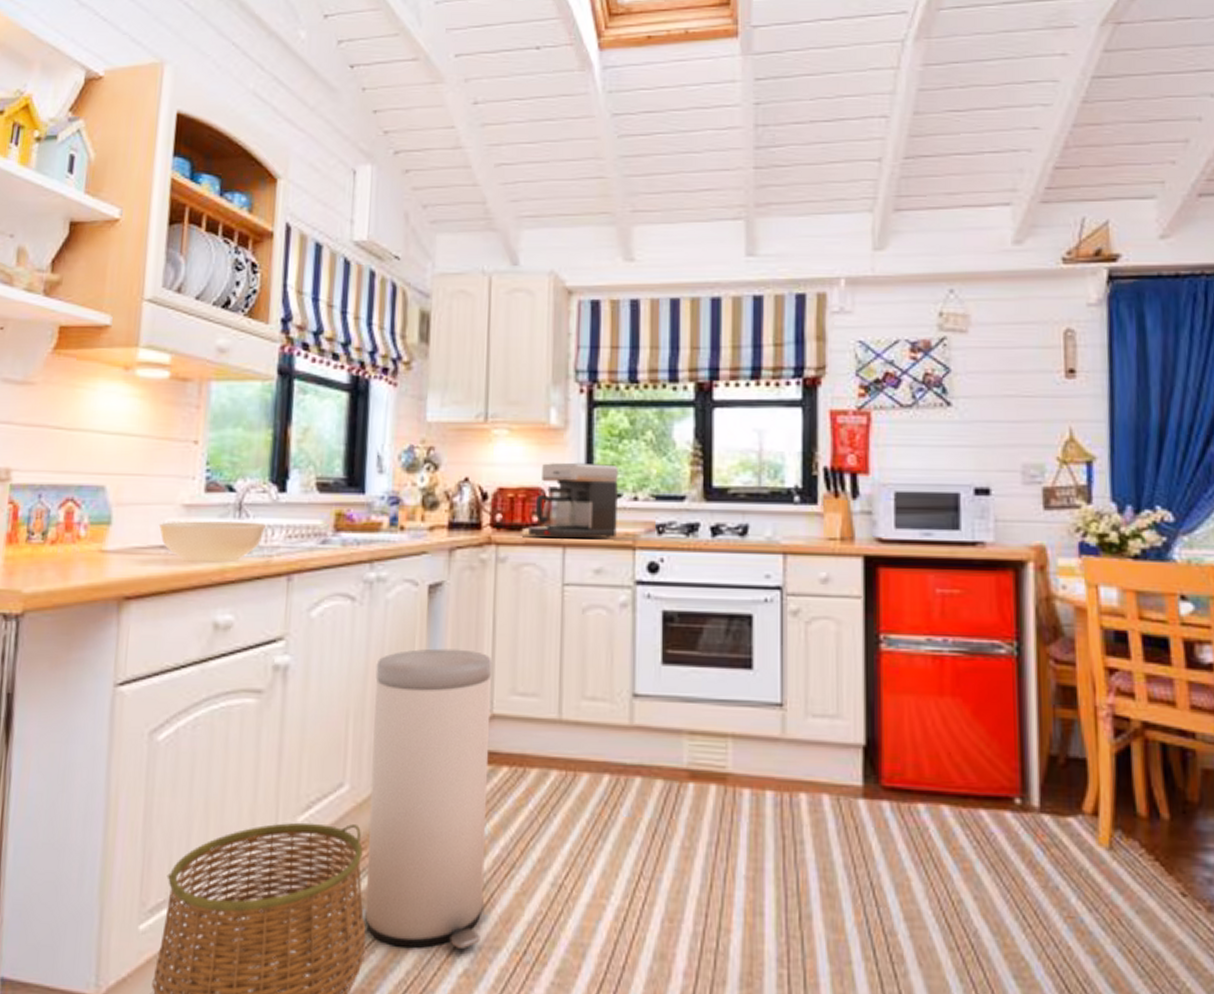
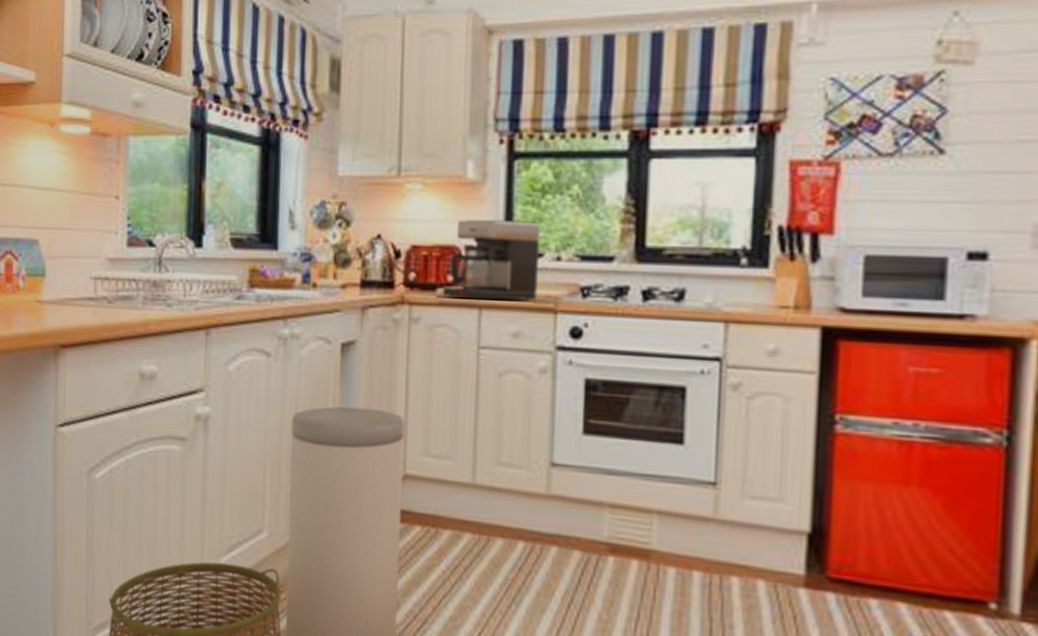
bowl: present [158,521,267,563] -> none [87,274,185,316]

